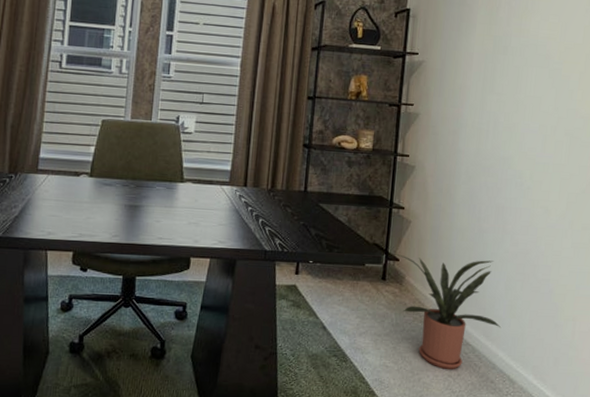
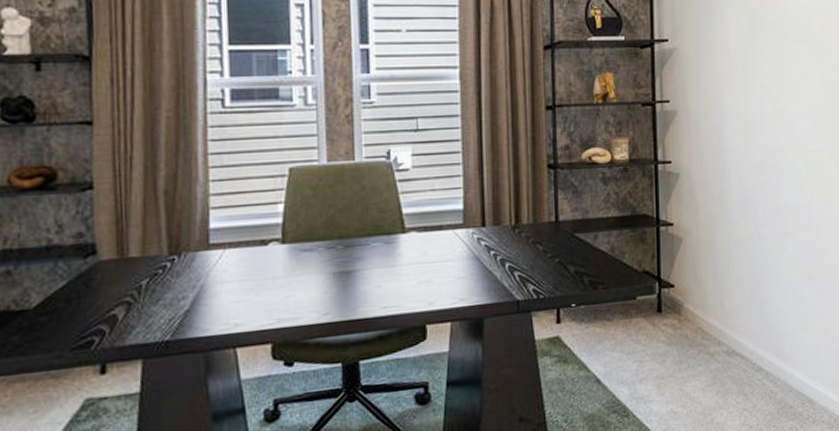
house plant: present [394,254,502,369] -> none [668,269,794,403]

